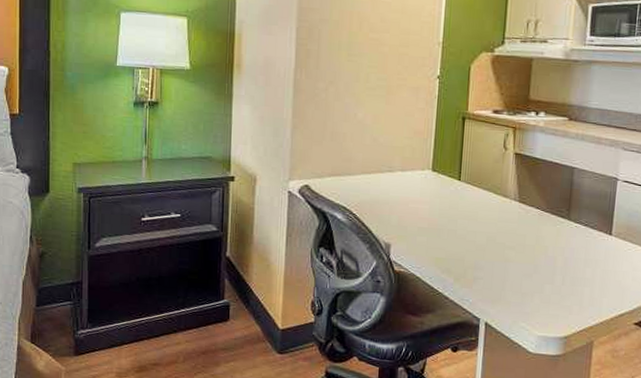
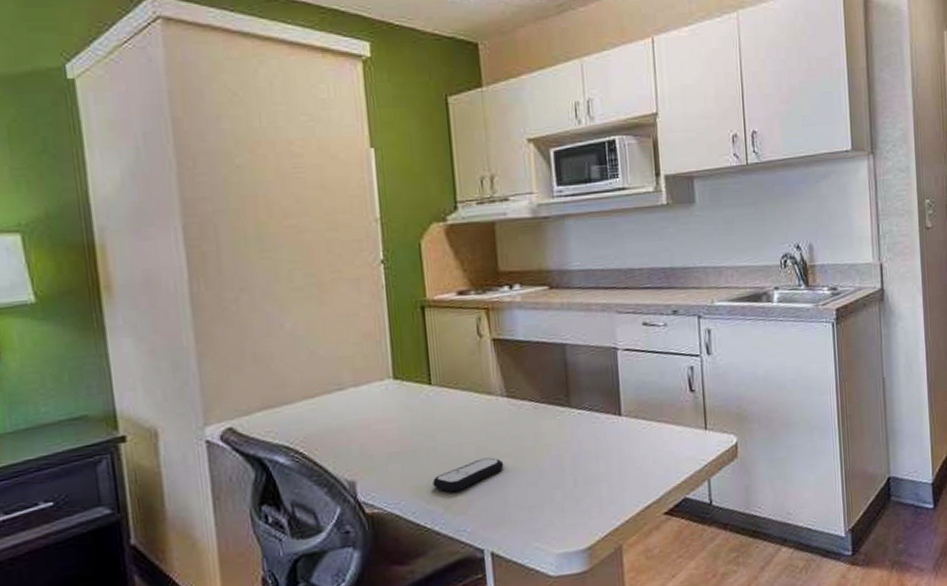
remote control: none [449,246,507,268] -> present [432,457,504,492]

